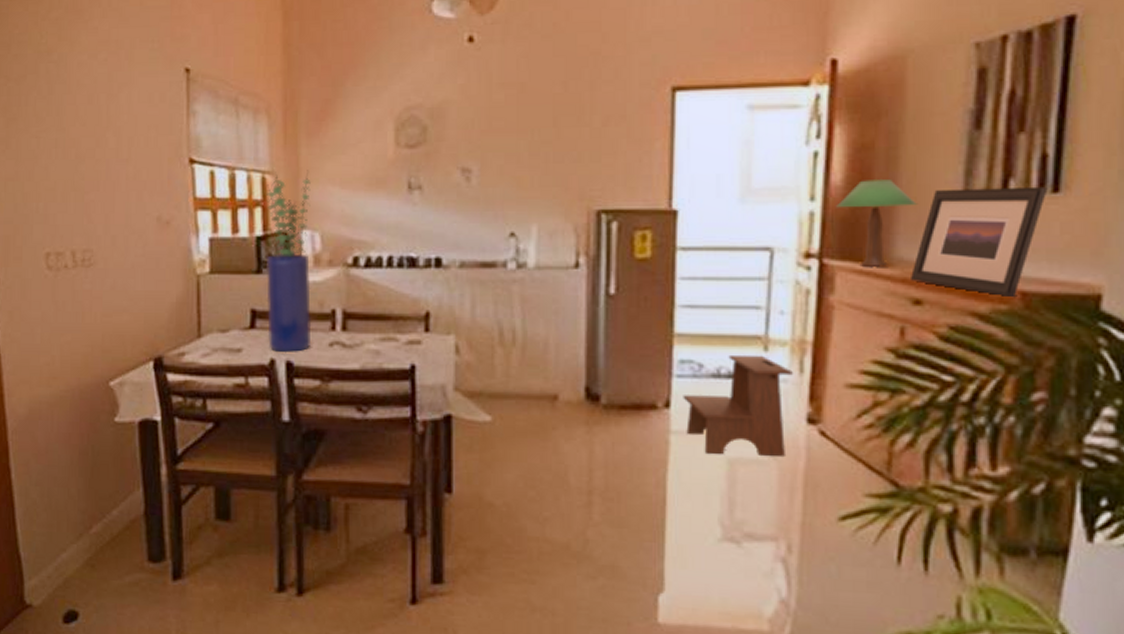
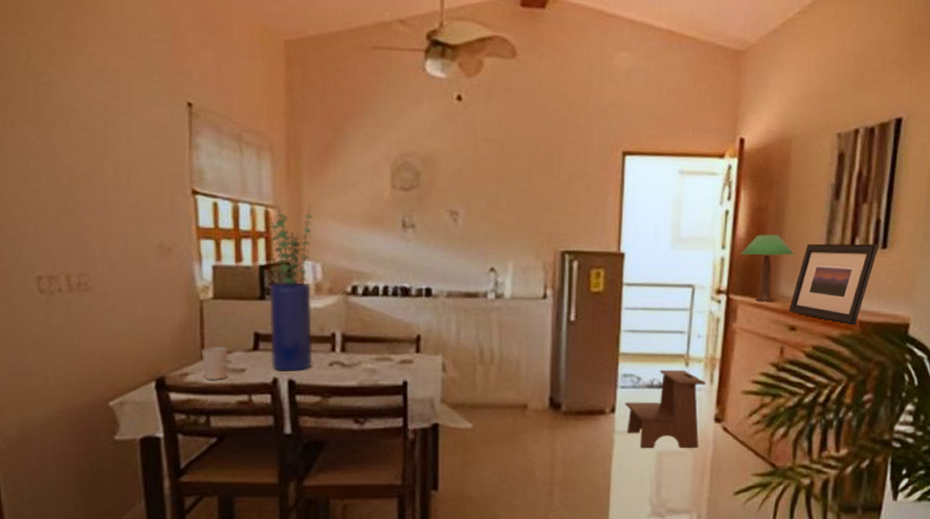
cup: none [198,324,229,362] -> present [201,346,232,381]

